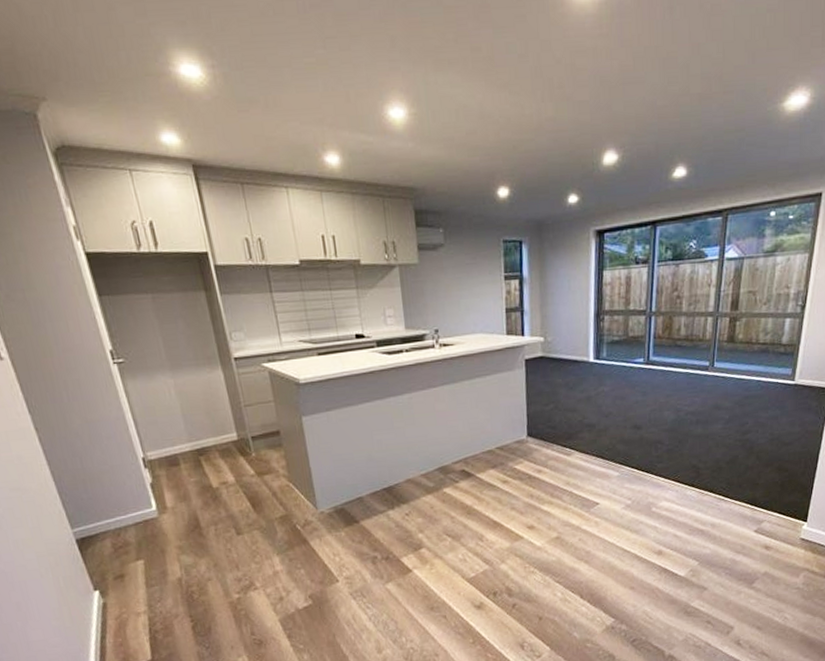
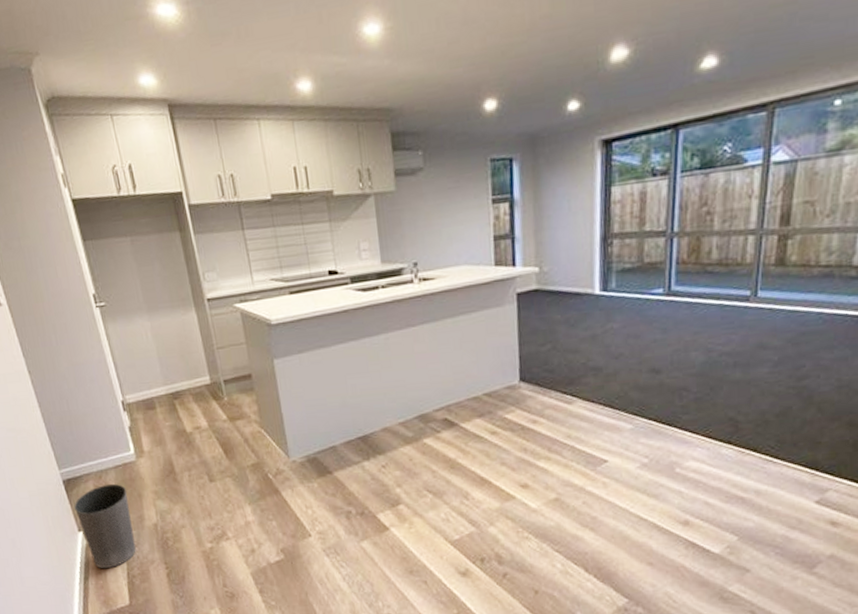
waste basket: none [89,540,159,627] -> present [74,483,136,569]

